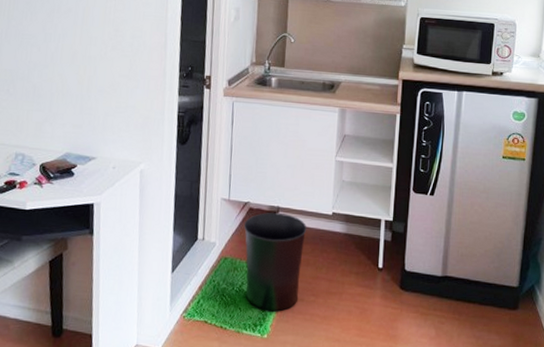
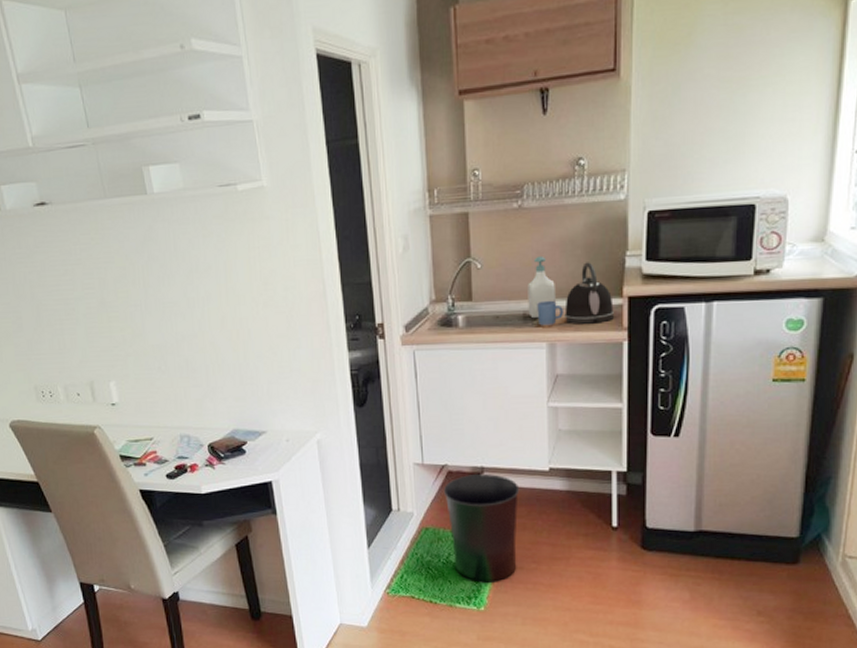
soap bottle: none [327,39,349,88] -> present [528,255,557,319]
mug: none [333,74,354,95] -> present [537,300,563,326]
kettle: none [354,49,392,98] -> present [565,262,615,324]

